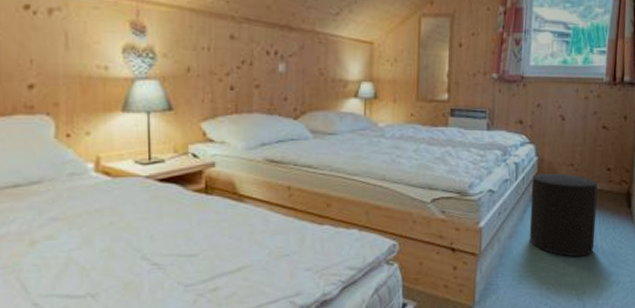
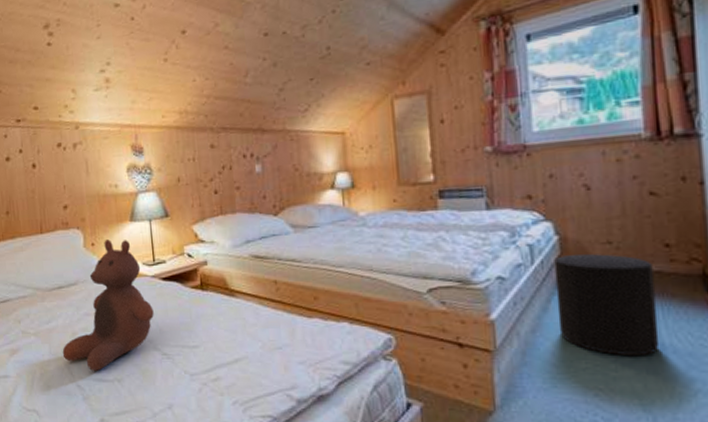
stuffed bear: none [14,131,145,286] -> present [62,239,154,371]

